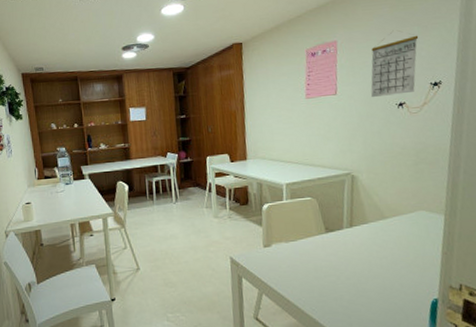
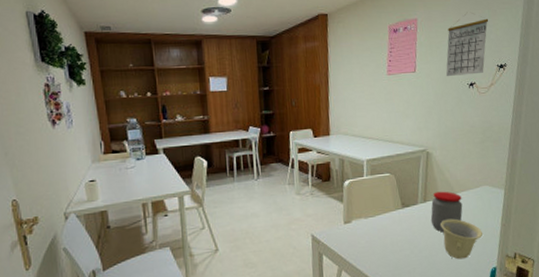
jar: none [358,216,396,259] -> present [430,191,463,233]
cup: none [370,245,421,289] -> present [440,218,483,260]

